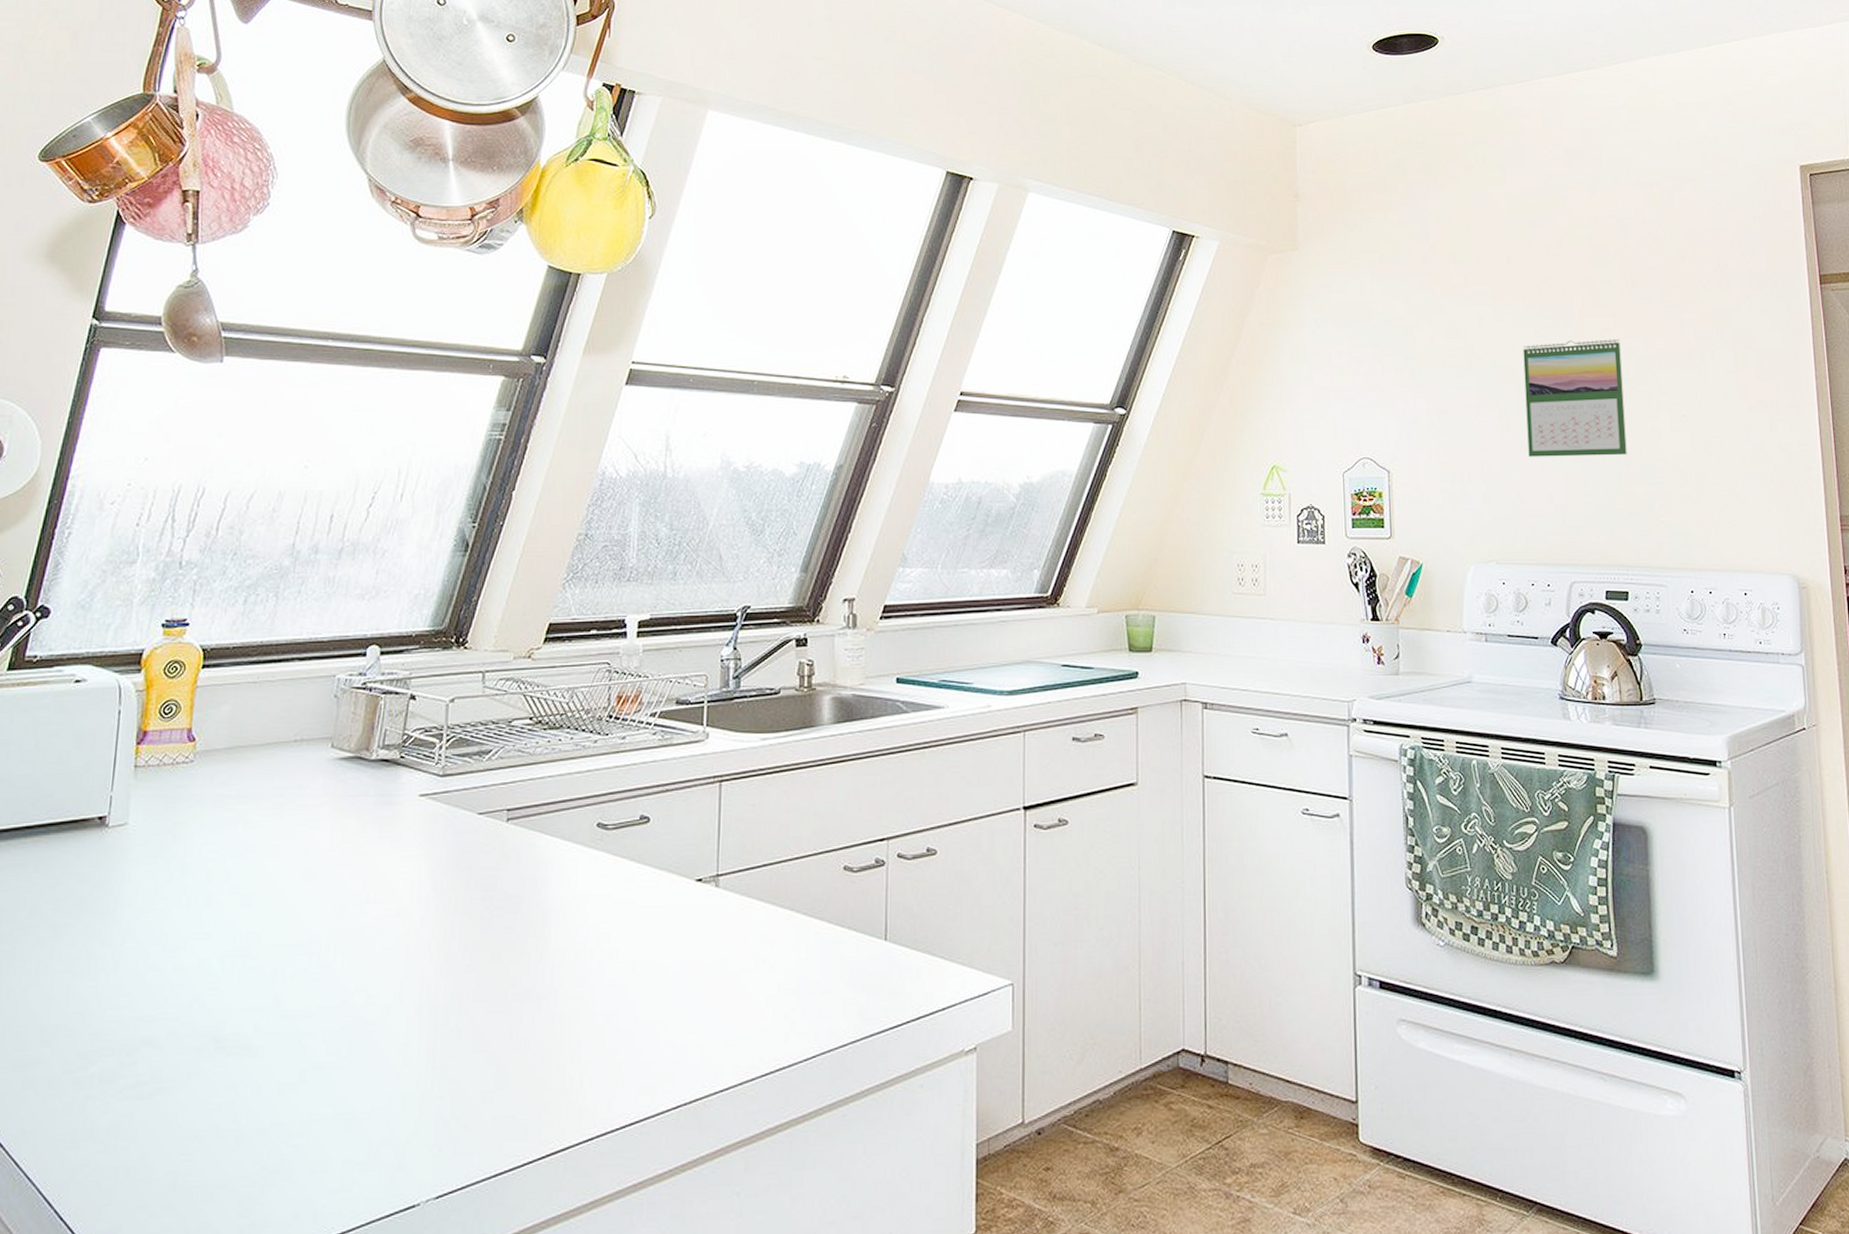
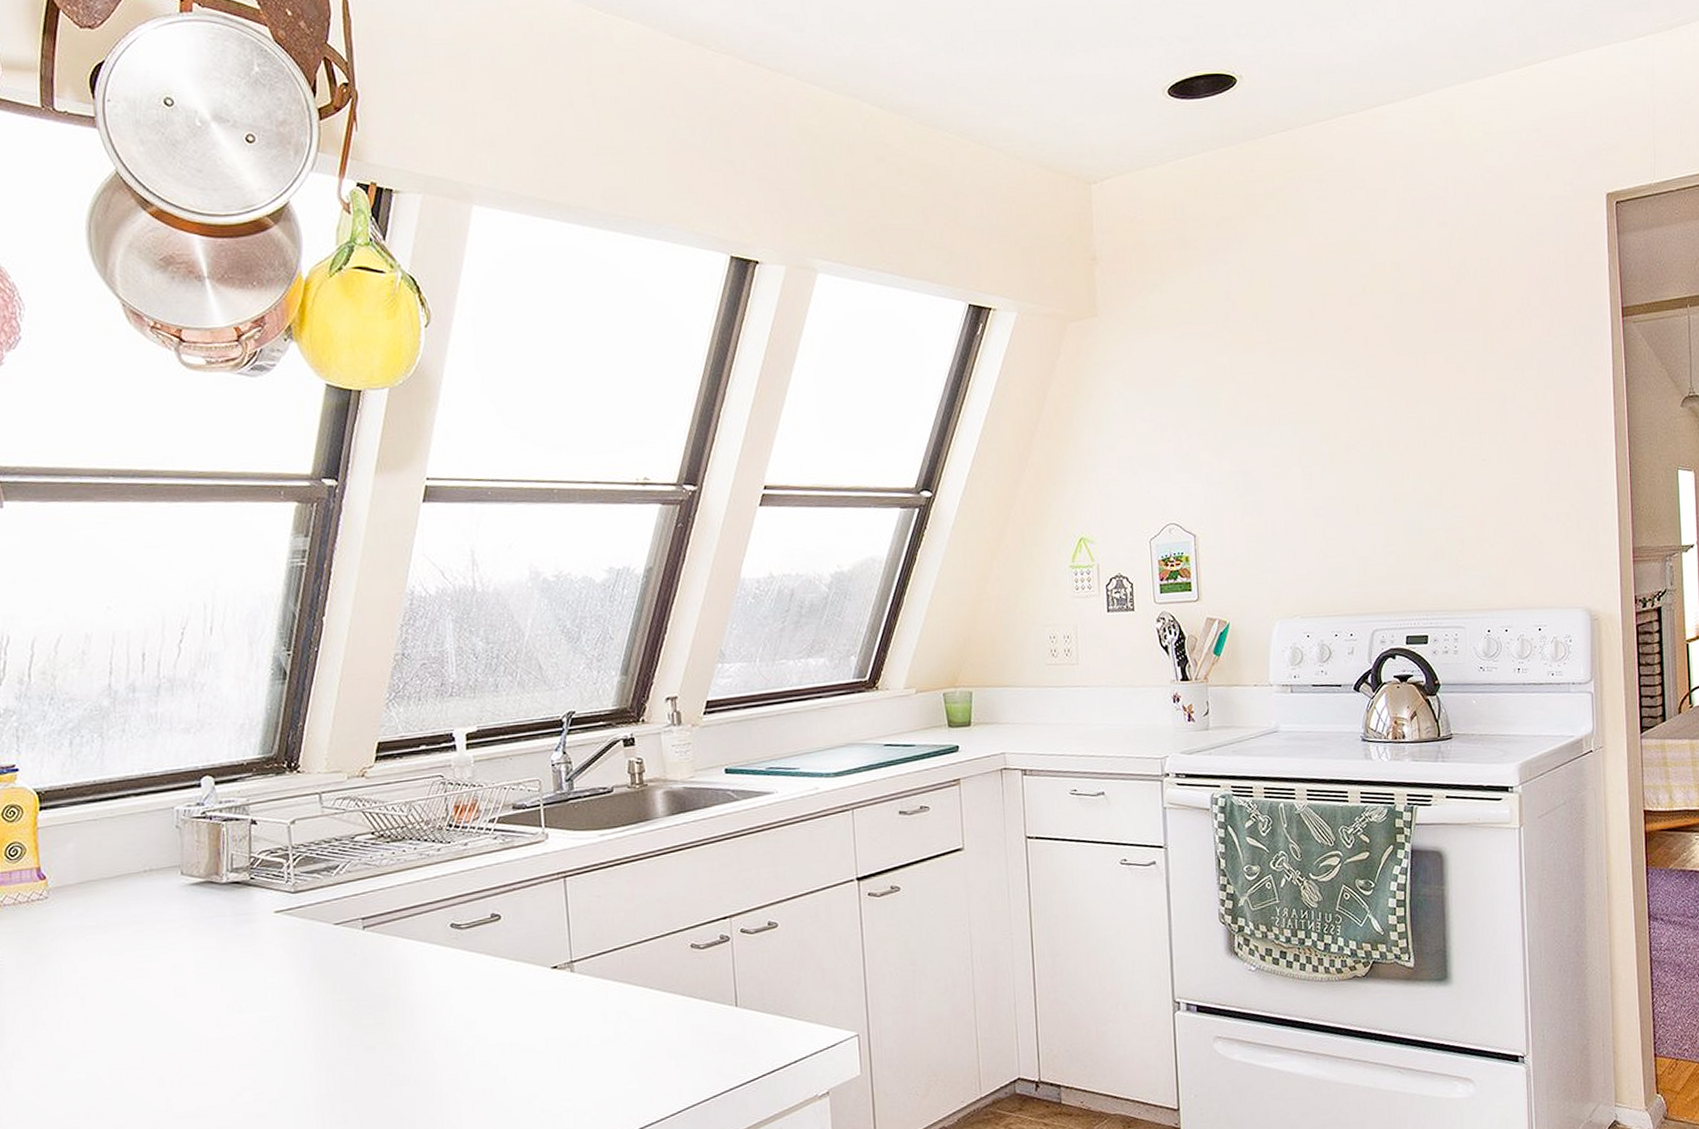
calendar: present [1523,339,1627,457] -> none [1326,387,1428,511]

